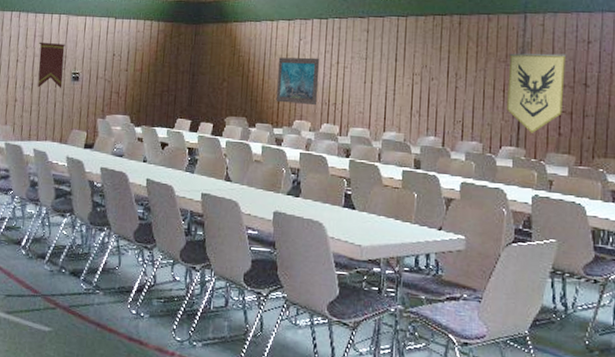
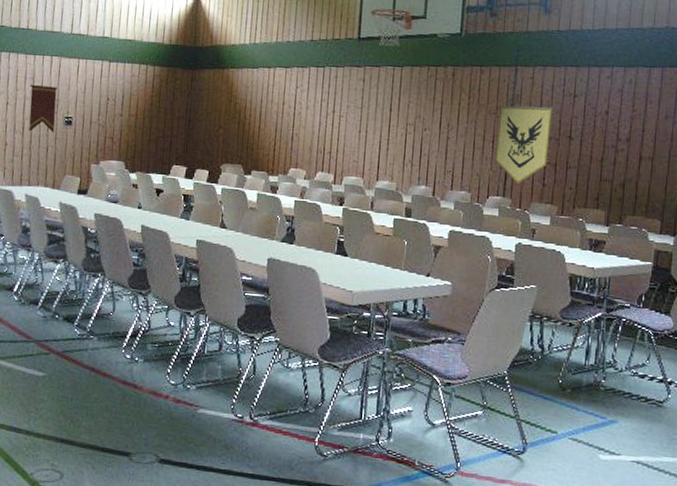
wall art: present [275,57,320,106] -> none [271,105,316,154]

